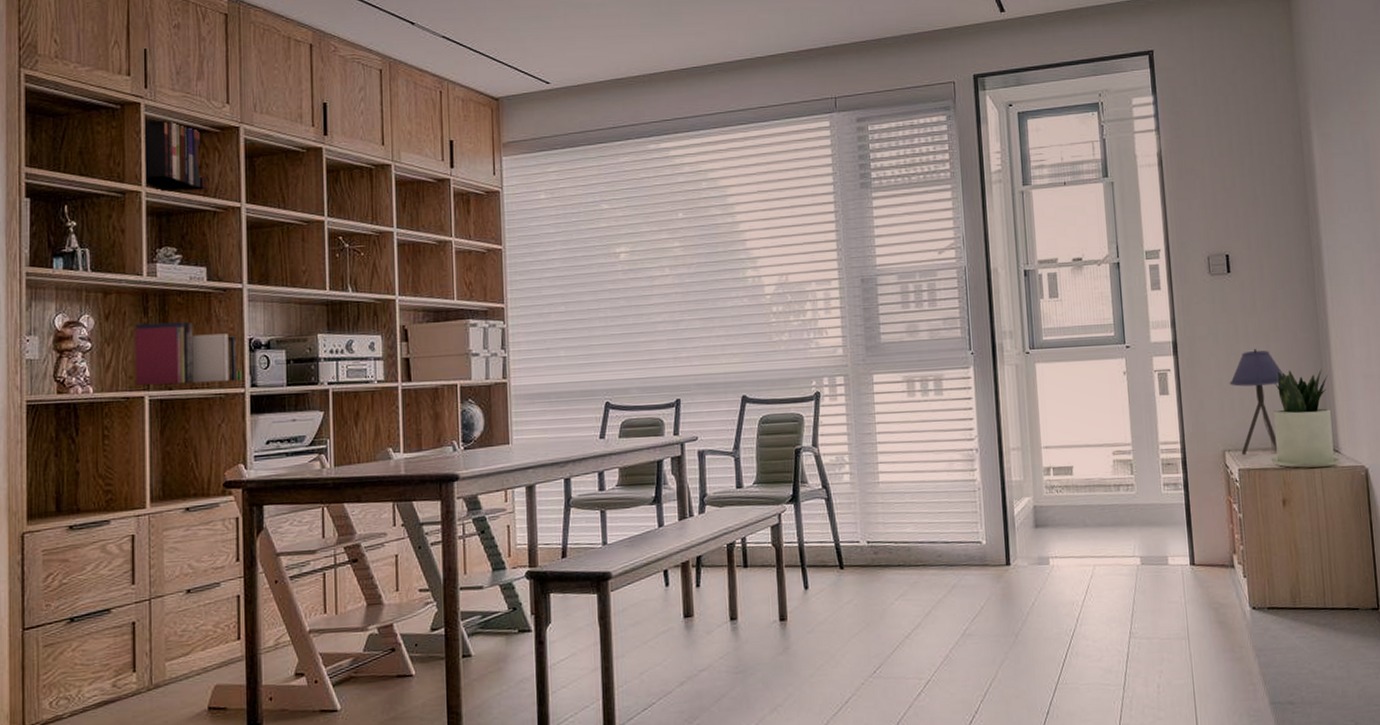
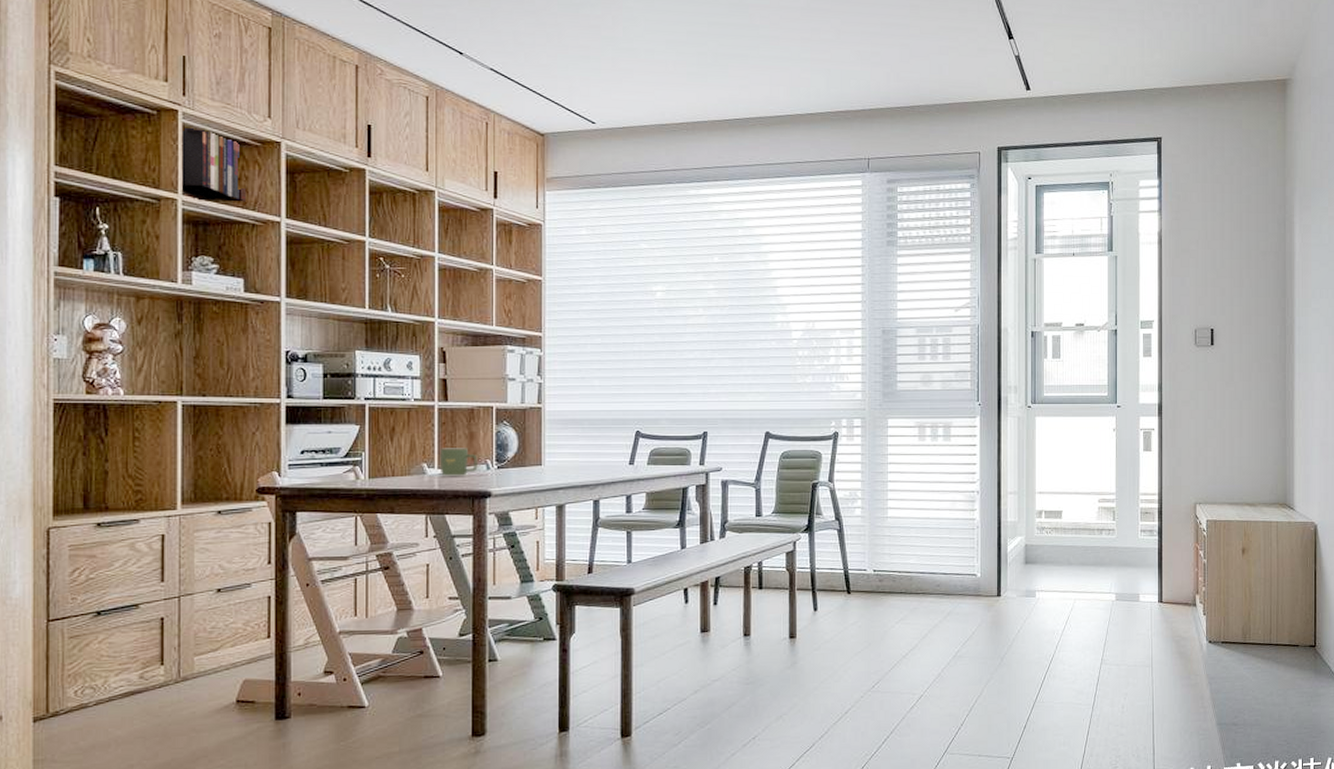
books: present [135,321,194,387] -> none [168,330,229,391]
books: present [192,332,243,384] -> none [227,343,278,391]
mug: none [404,429,444,461] -> present [439,448,478,477]
table lamp: present [1229,349,1284,456] -> none [1204,414,1253,509]
planter: present [1270,368,1341,468] -> none [1234,435,1295,523]

